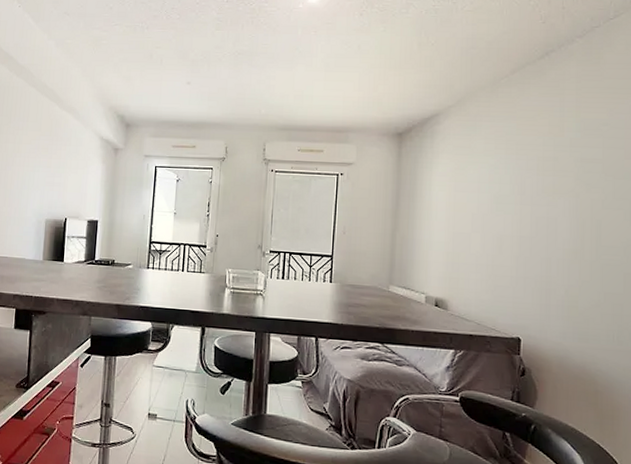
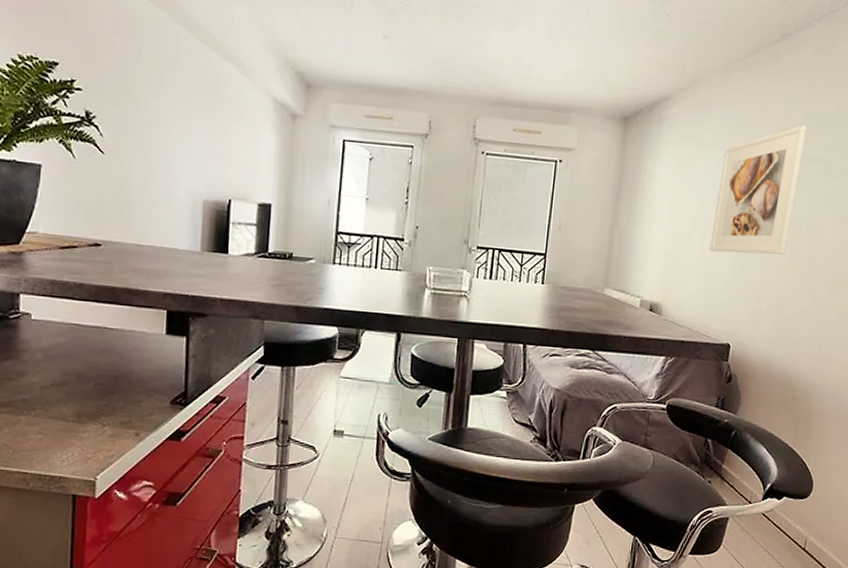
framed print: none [491,130,579,251] -> present [709,125,807,255]

